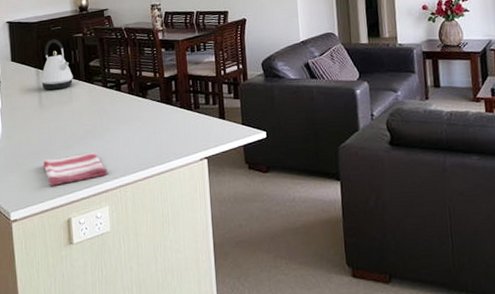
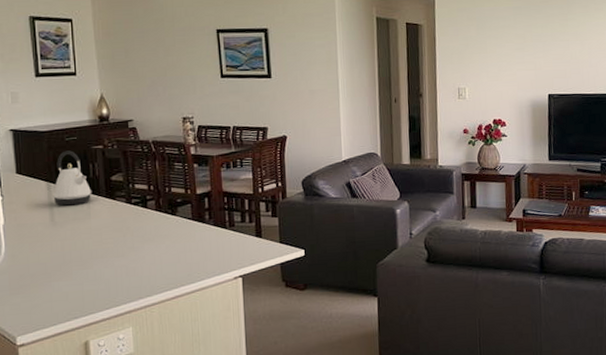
dish towel: present [42,152,108,187] -> none [54,271,131,309]

